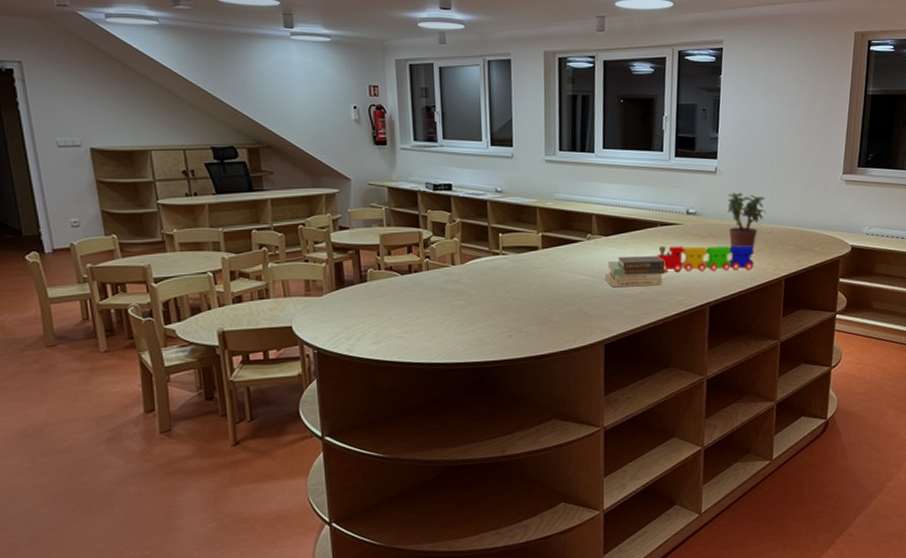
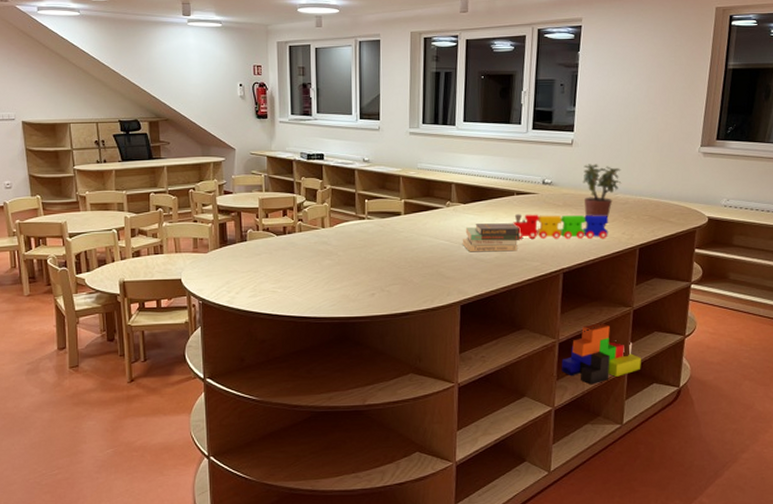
toy blocks: none [710,356,790,422] -> present [562,322,642,385]

